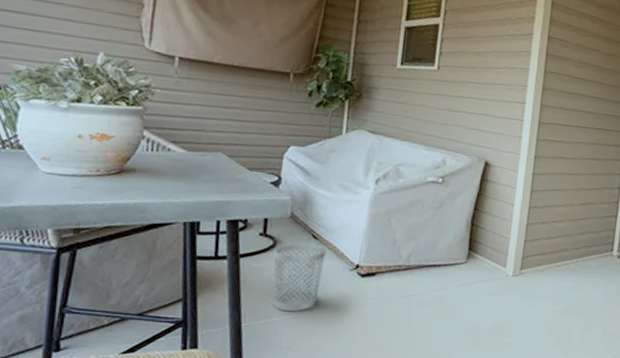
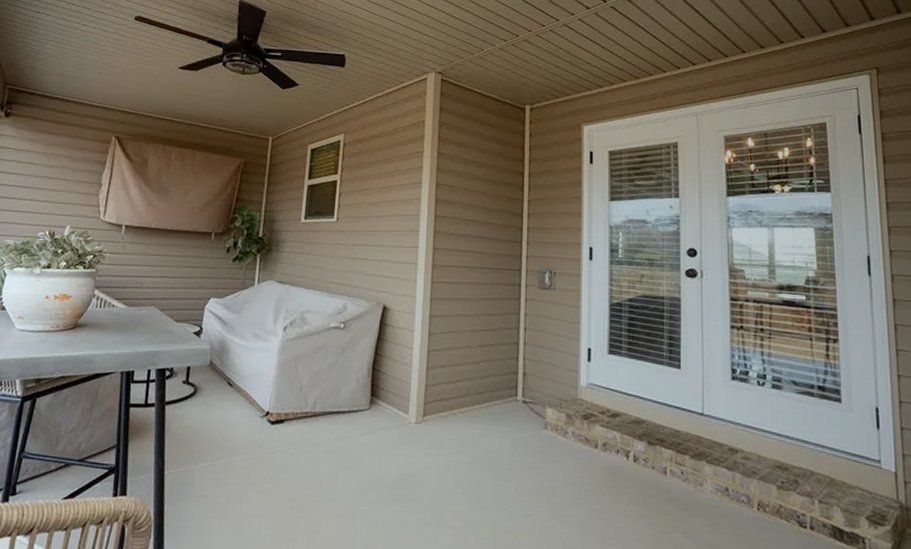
wastebasket: present [273,243,326,312] -> none [193,390,240,460]

